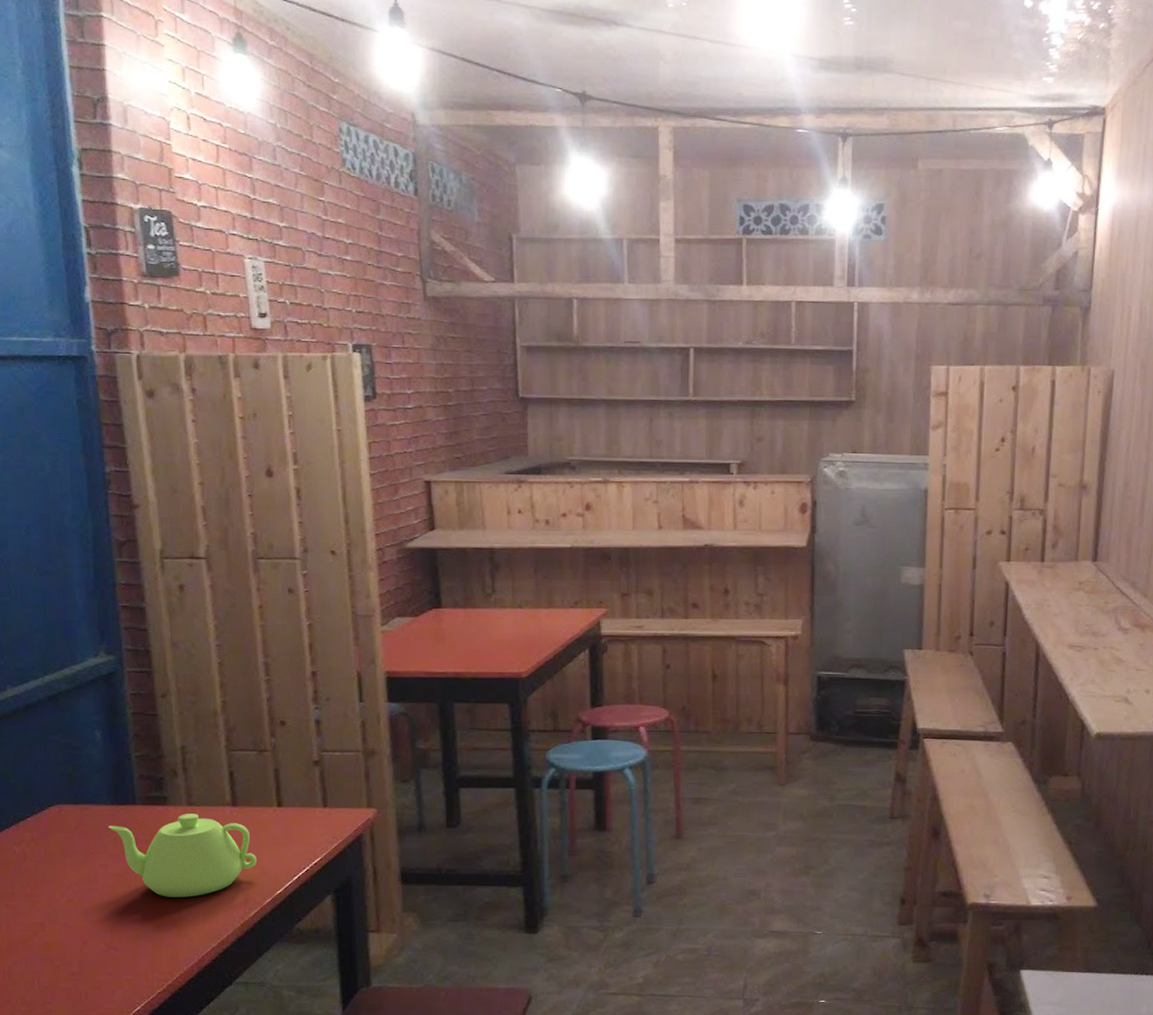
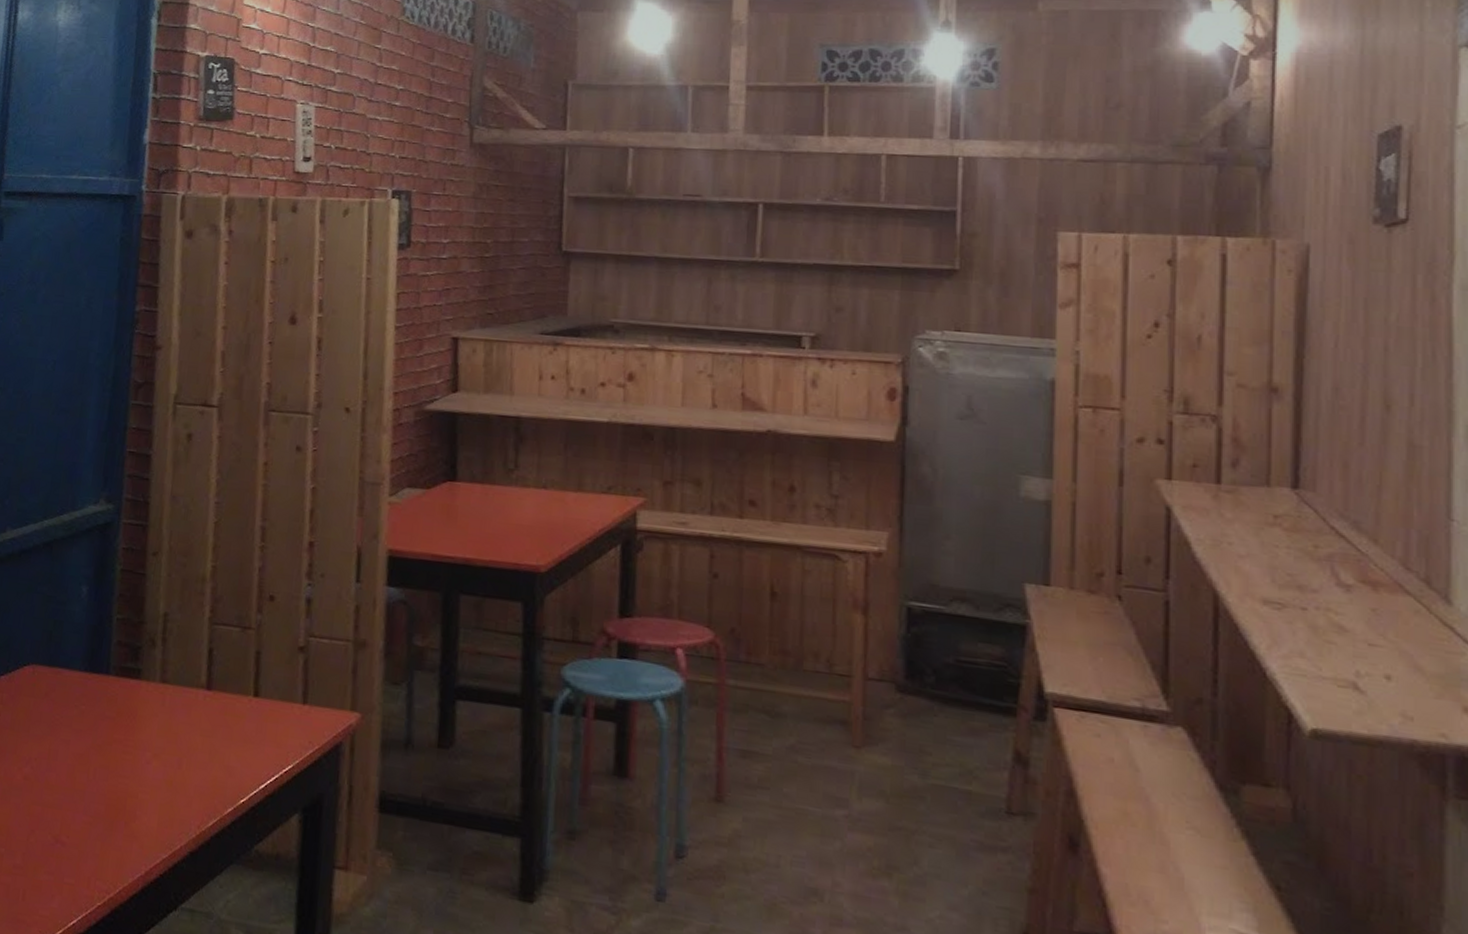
teapot: present [108,814,257,898] -> none [77,692,224,793]

